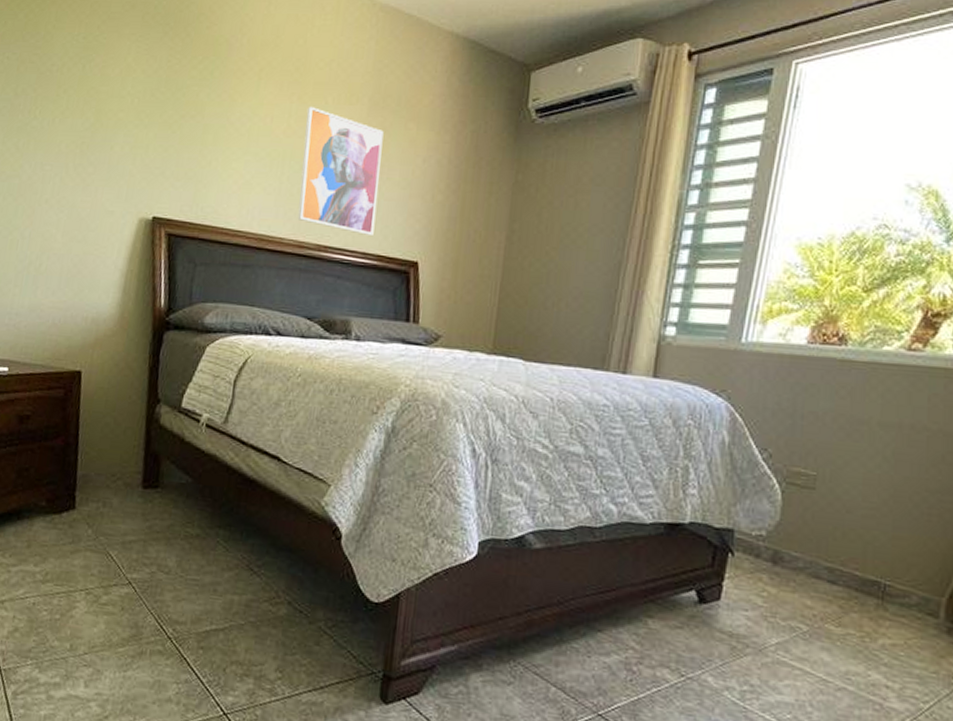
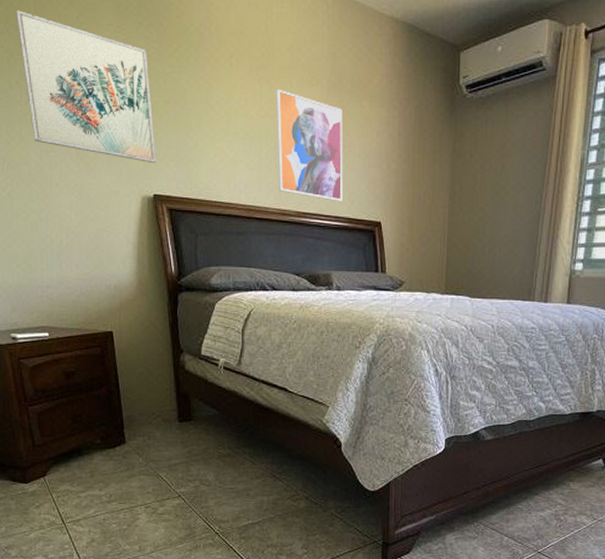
wall art: none [30,17,168,183] -> present [15,10,156,164]

